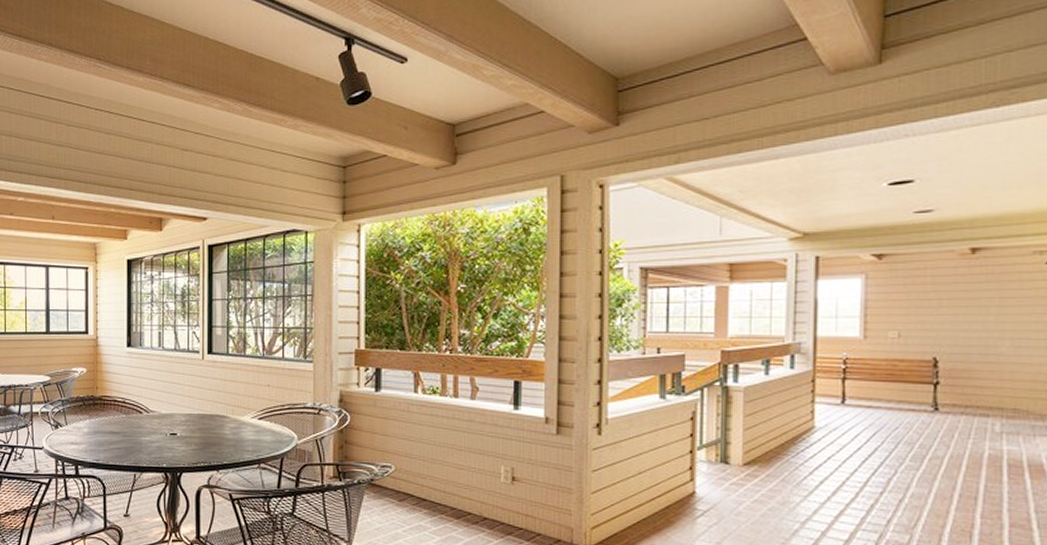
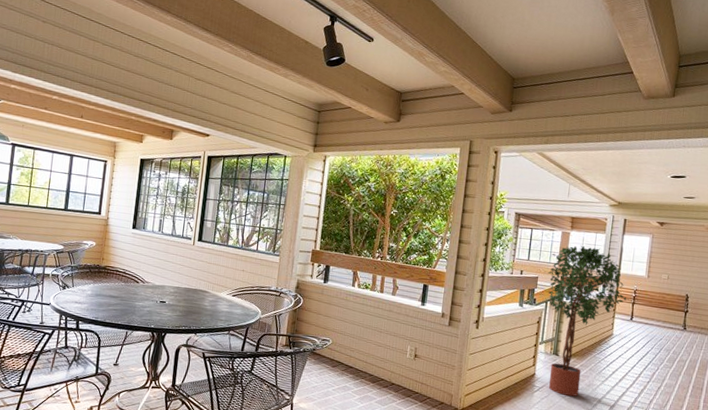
potted tree: none [699,302,836,521] -> present [548,245,629,397]

